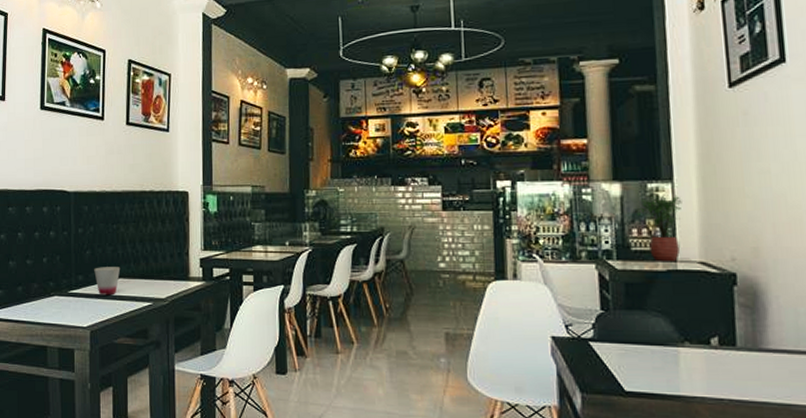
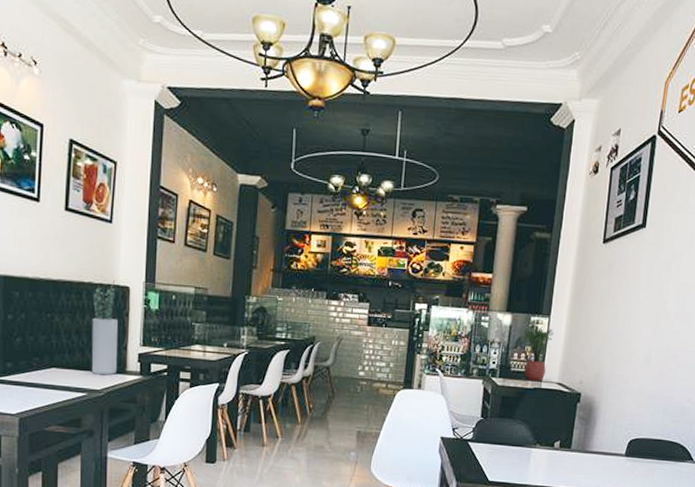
cup: present [94,267,121,295] -> none [25,355,54,384]
vase: none [154,186,181,283] -> present [91,279,119,375]

